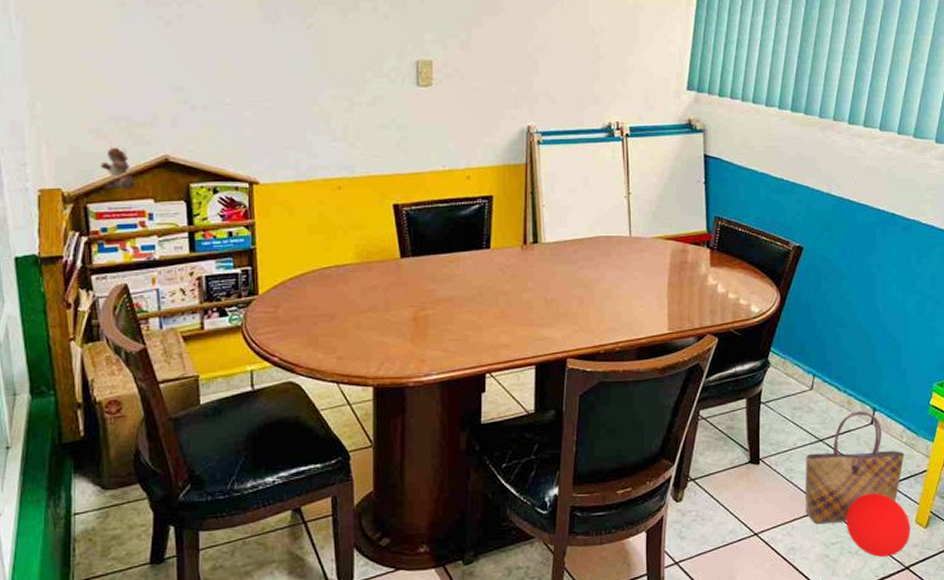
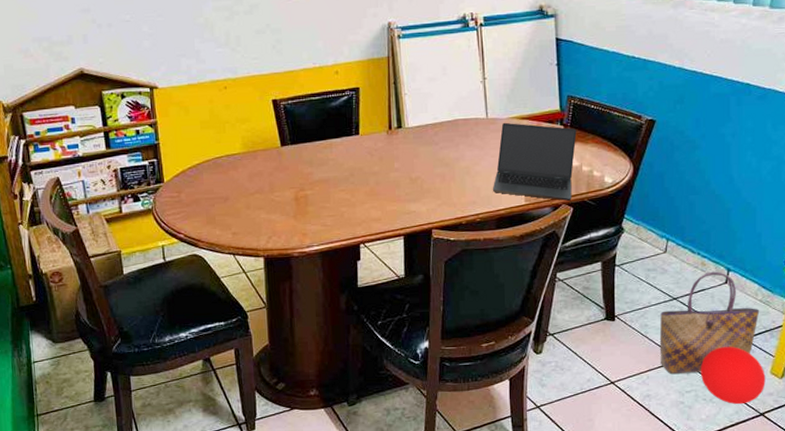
plush toy: present [100,145,137,191] -> none [30,62,60,100]
laptop: none [633,242,724,331] -> present [492,122,577,202]

